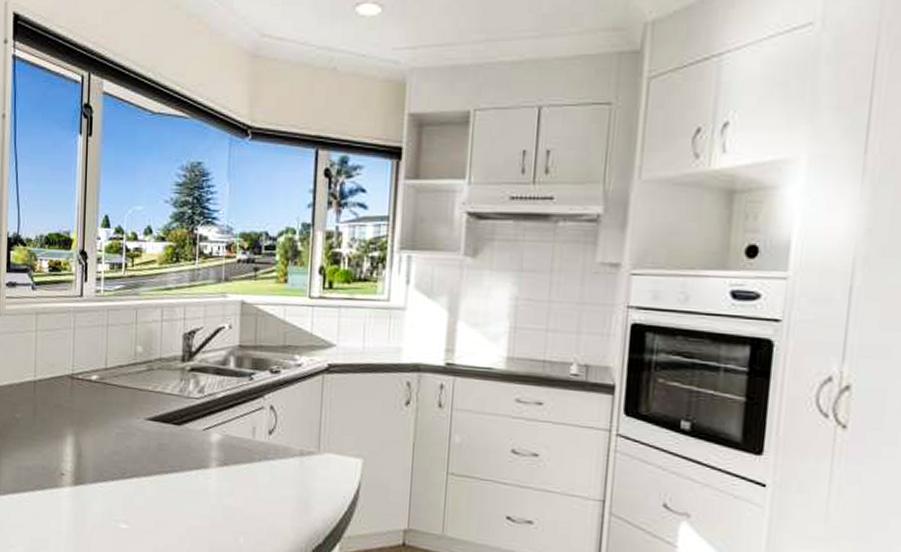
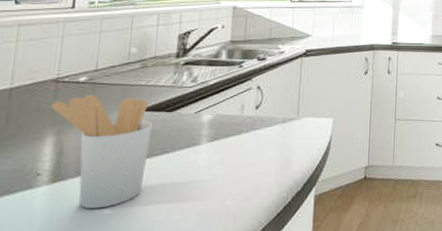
utensil holder: none [69,396,161,521] -> present [51,95,153,210]

